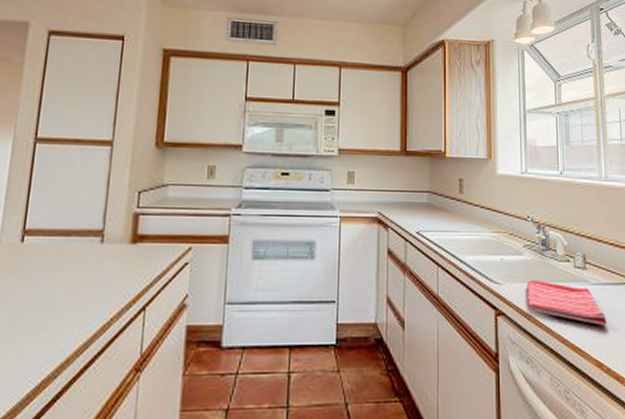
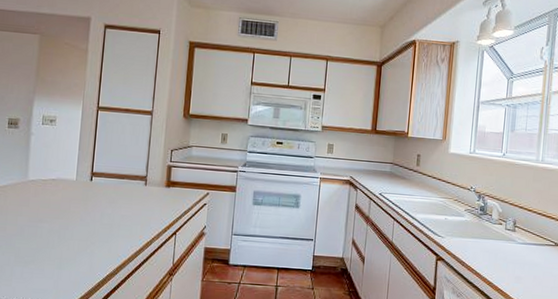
dish towel: present [527,279,607,327] -> none [463,236,527,276]

